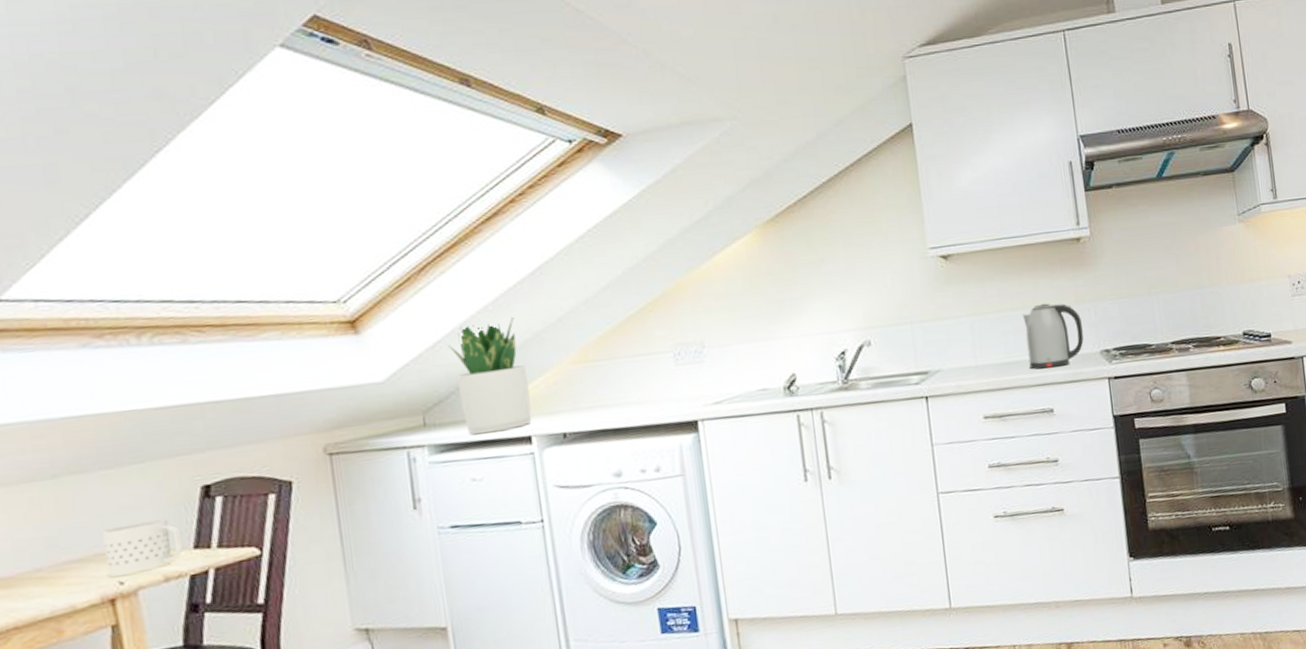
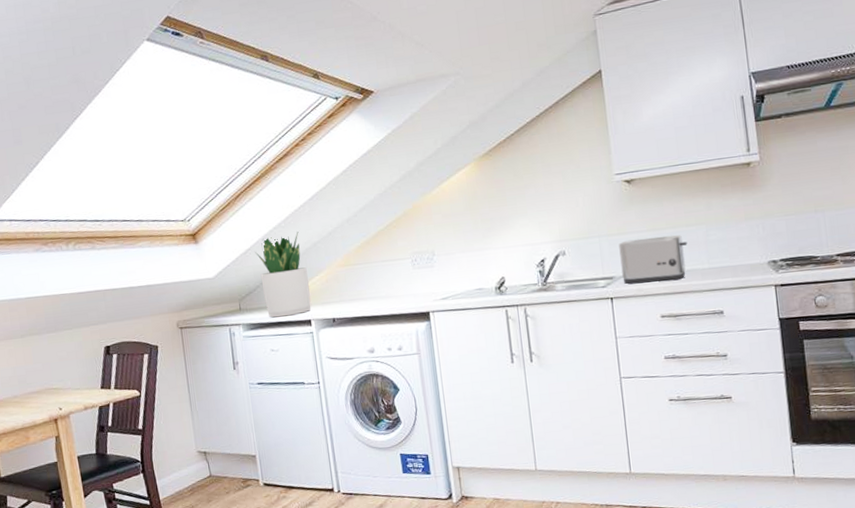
mug: present [101,518,184,578] -> none [49,367,95,405]
toaster: none [934,320,1013,380] -> present [619,234,688,285]
kettle: present [1022,303,1084,370] -> none [696,220,752,277]

